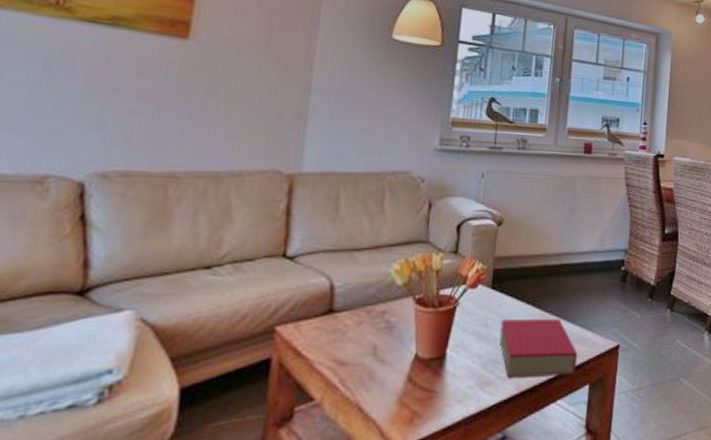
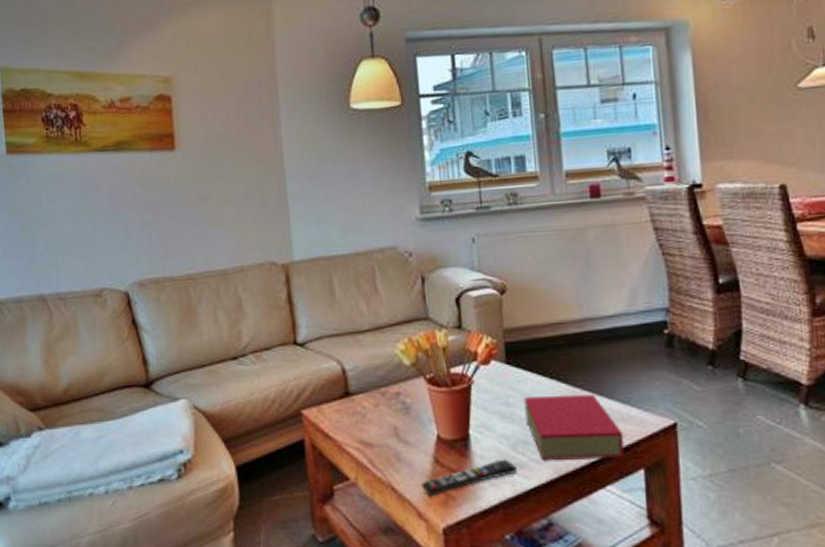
remote control: none [390,377,485,415] -> present [421,459,518,496]

